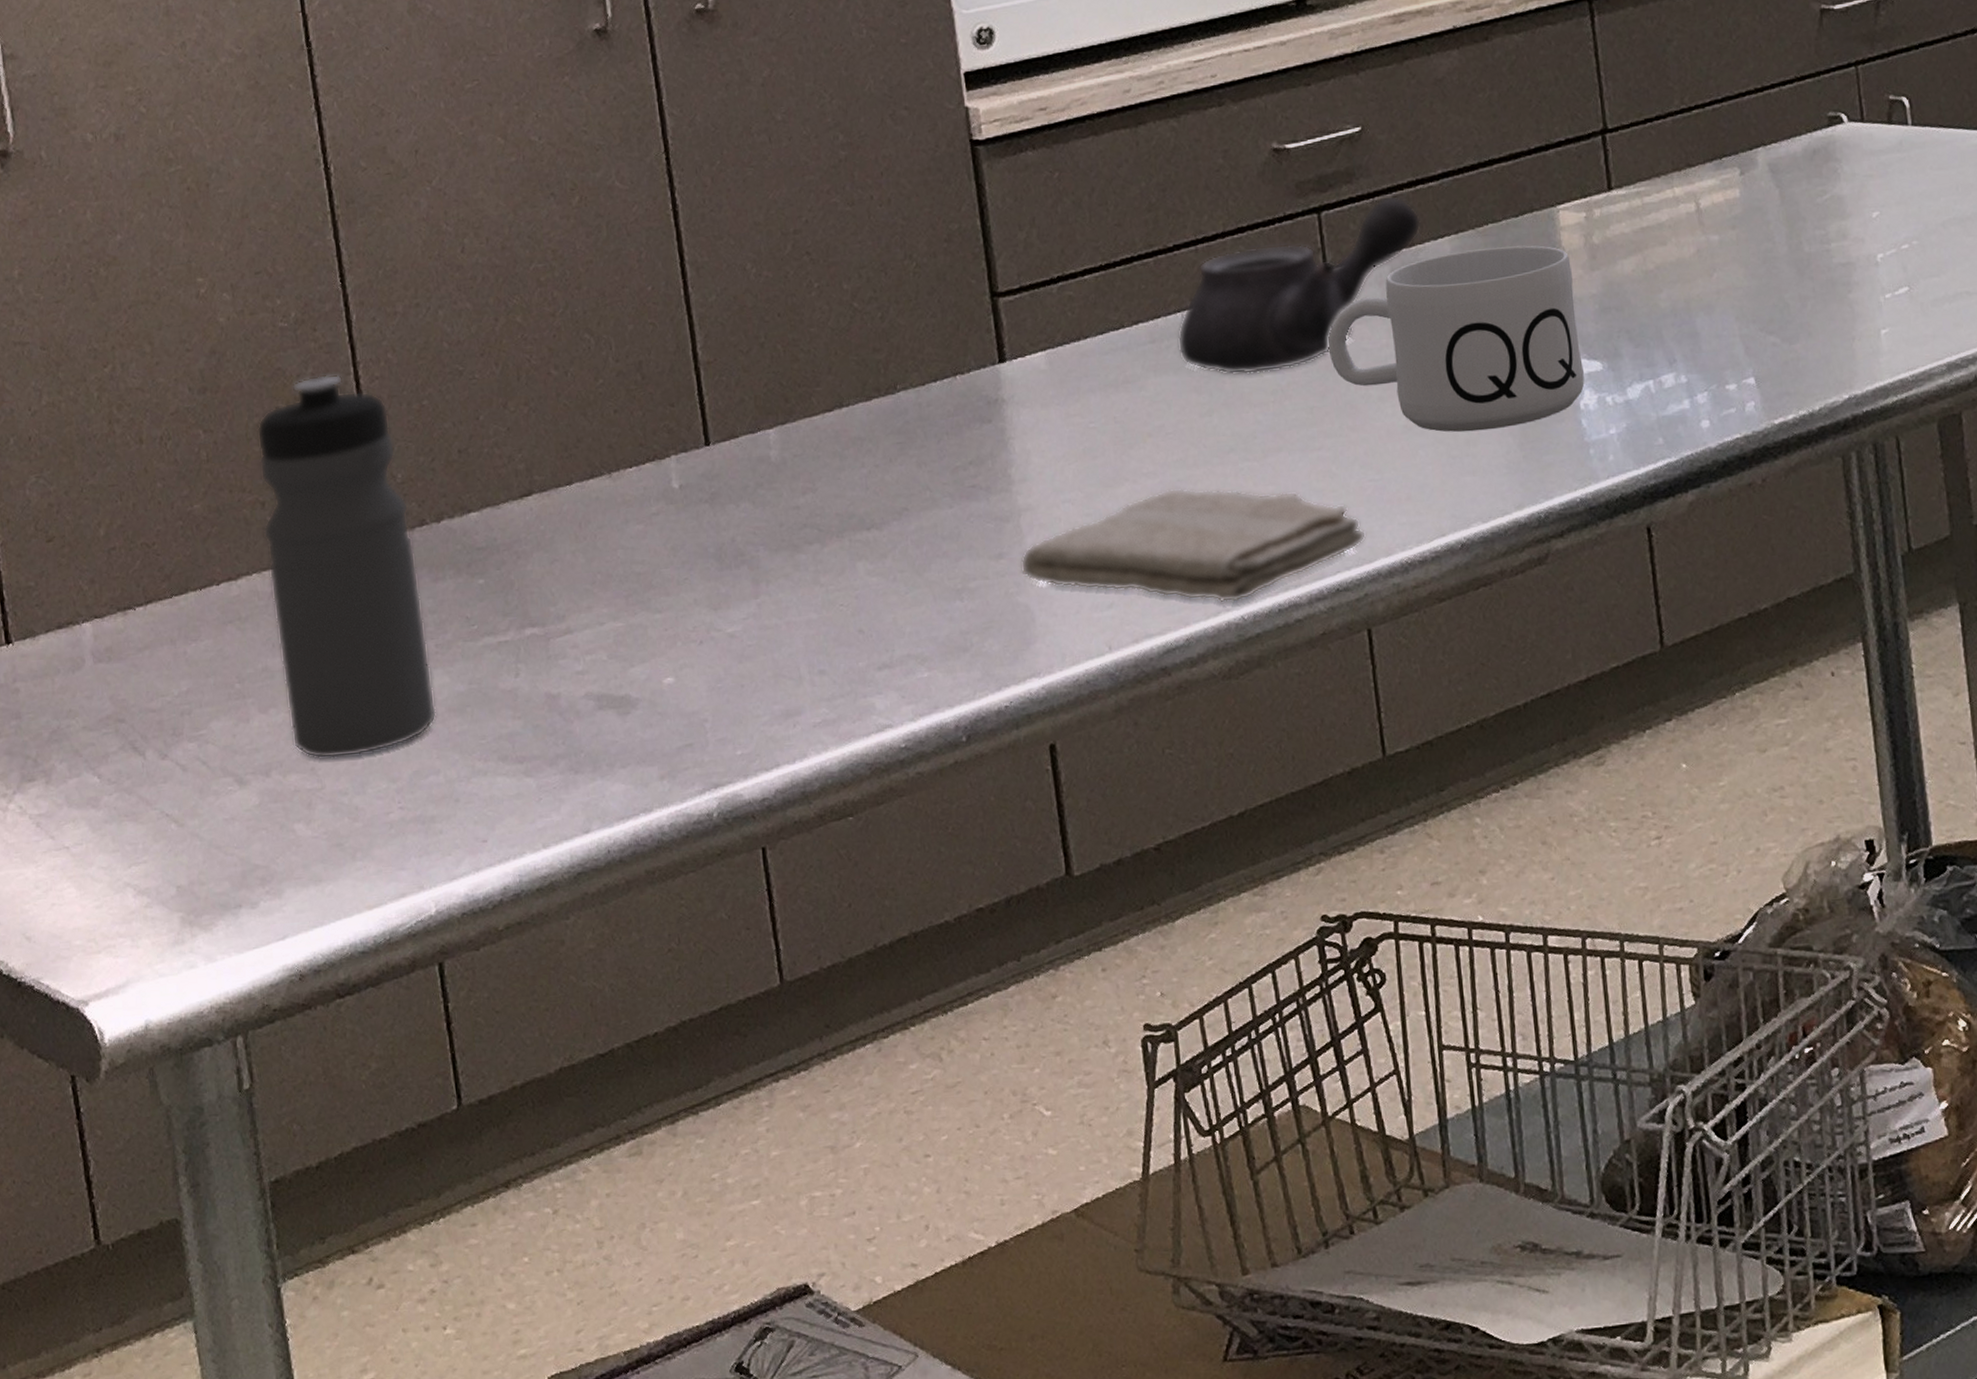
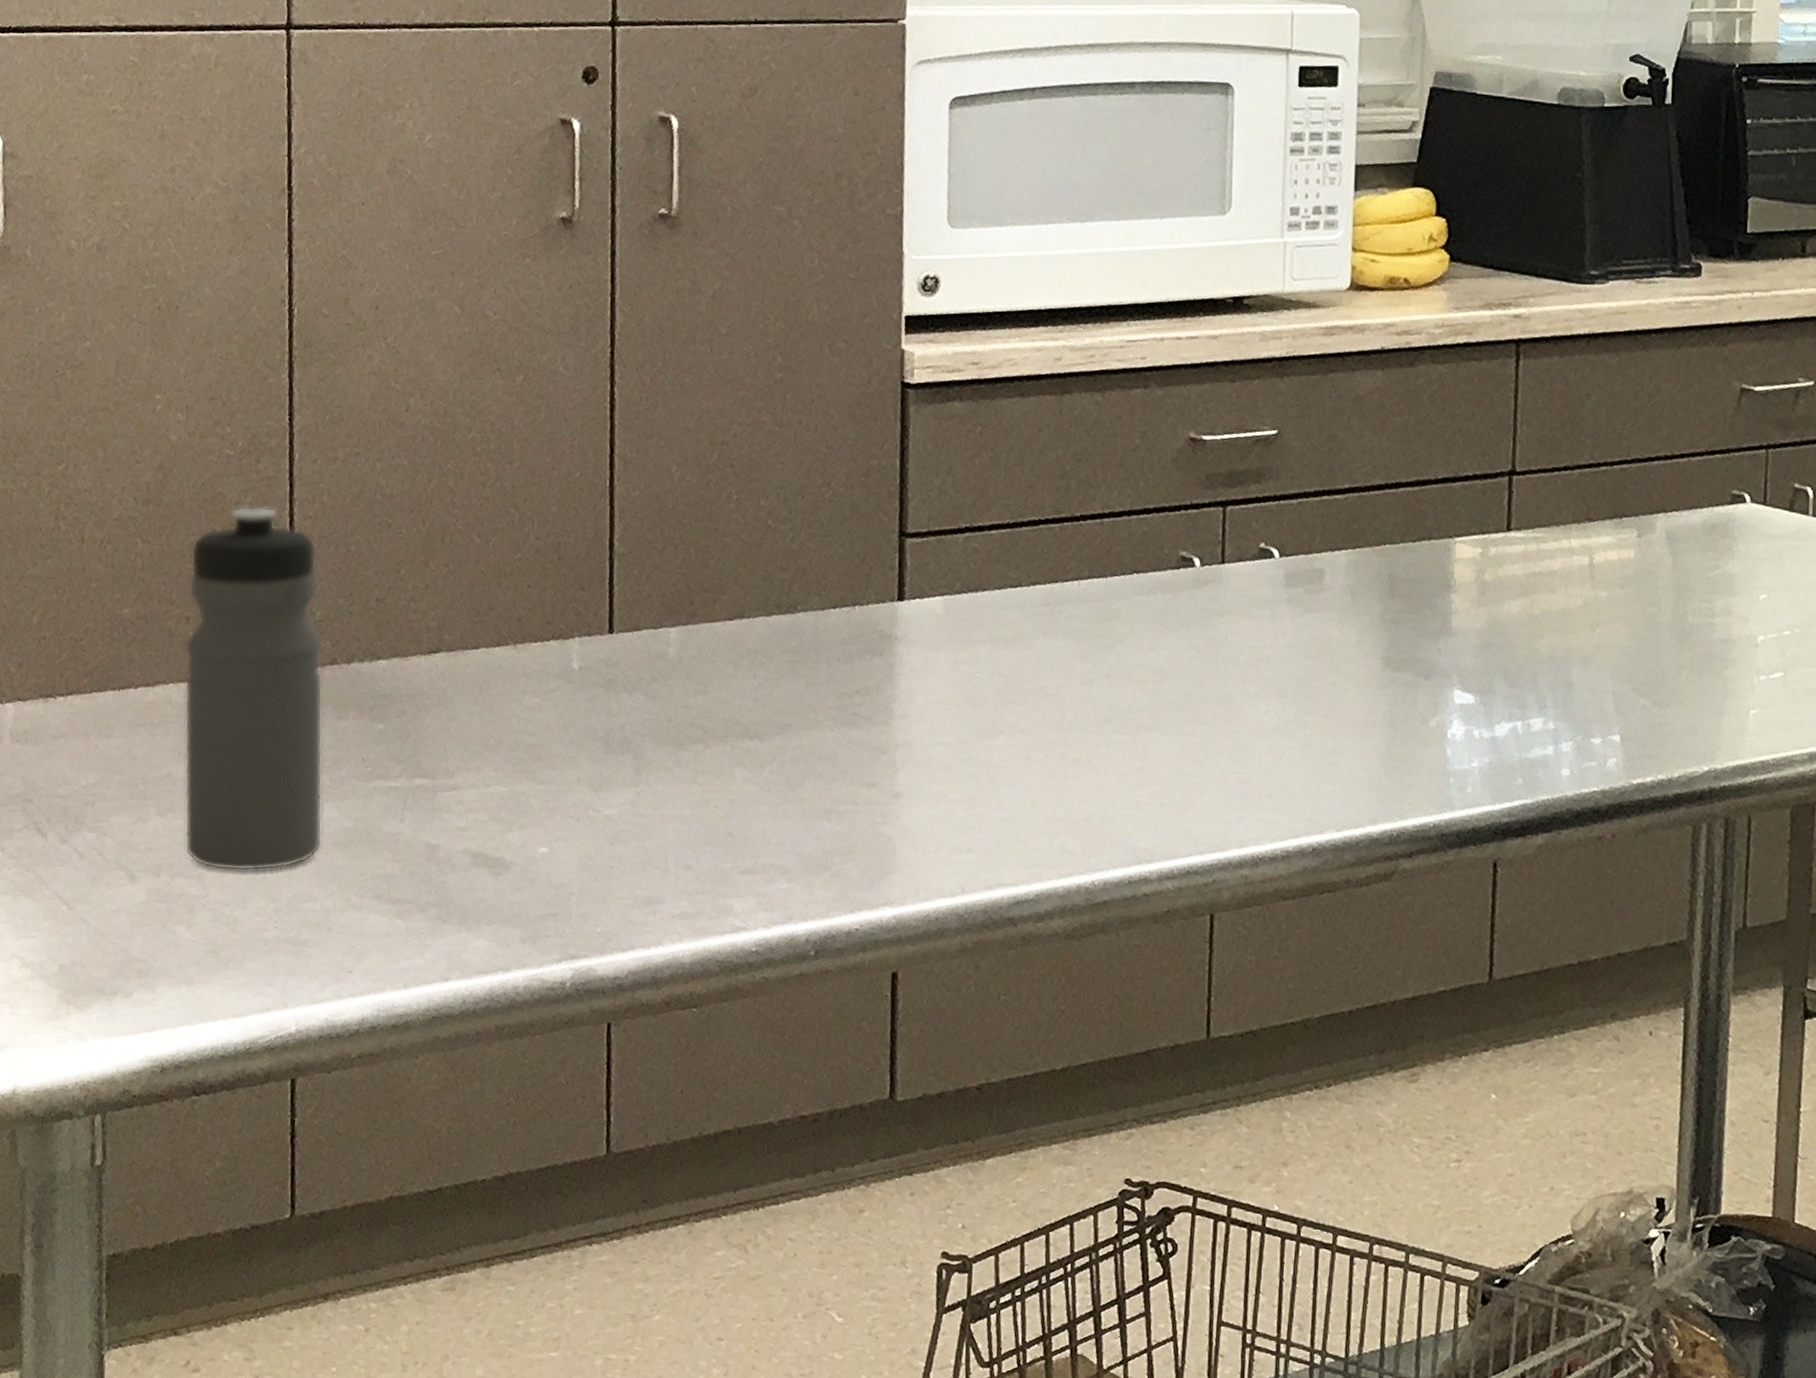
washcloth: present [1020,487,1366,603] -> none [889,748,1222,868]
teapot: present [1177,195,1422,375] -> none [1070,501,1322,653]
mug: present [1327,245,1585,432] -> none [1213,566,1460,744]

